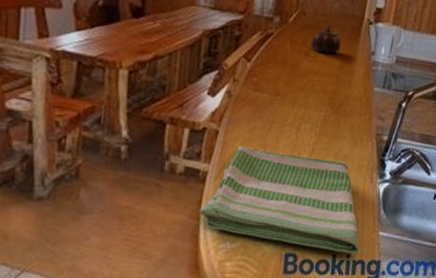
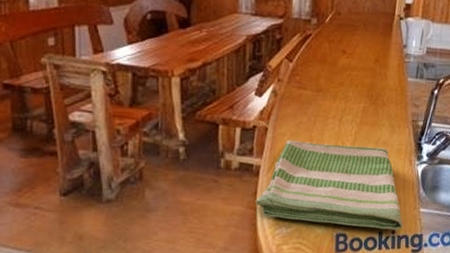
teapot: present [310,25,341,54] -> none [347,23,375,50]

